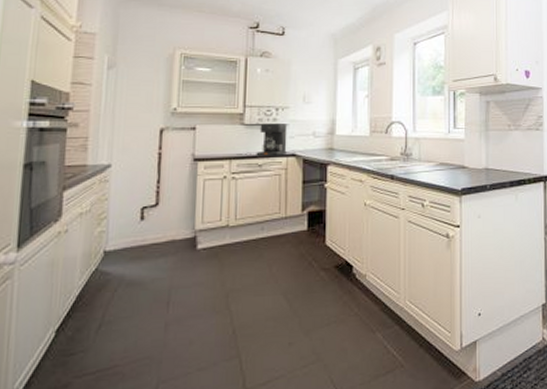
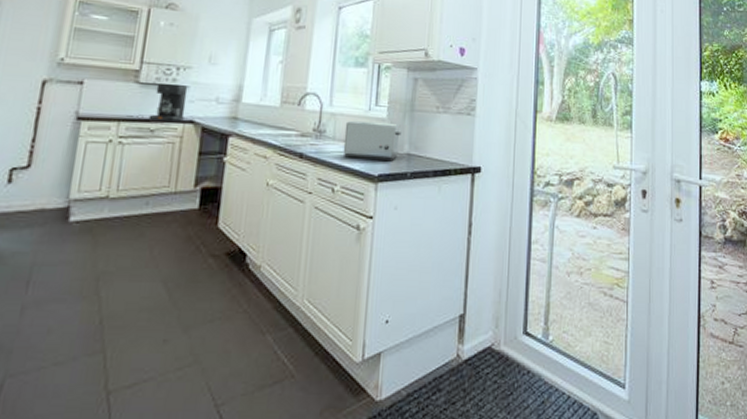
toaster: none [428,142,479,177] -> present [343,120,402,162]

